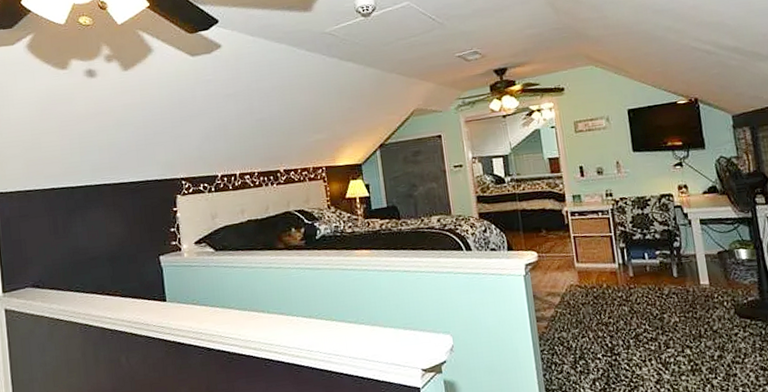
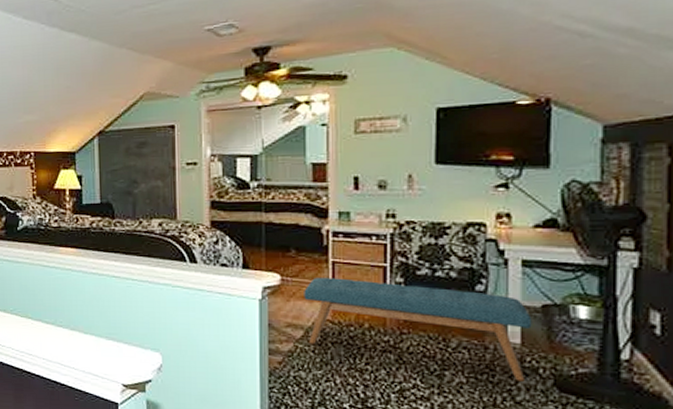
bench: none [556,247,716,314] -> present [304,278,532,381]

